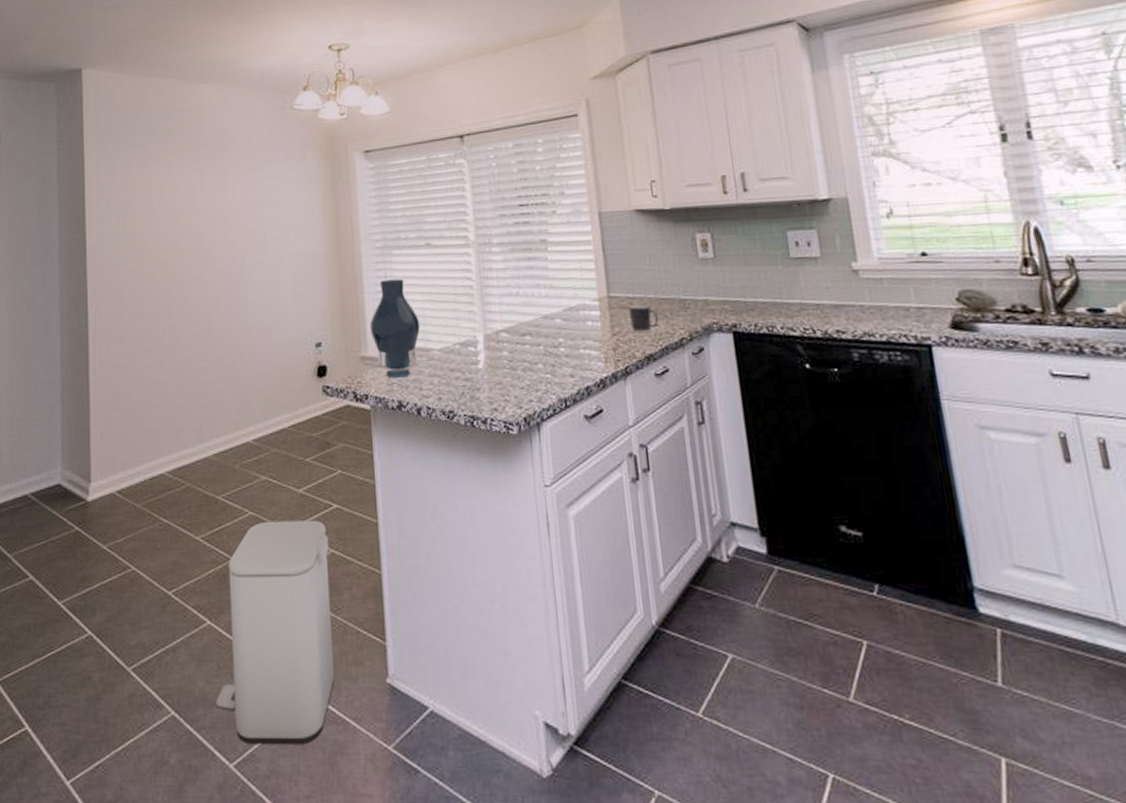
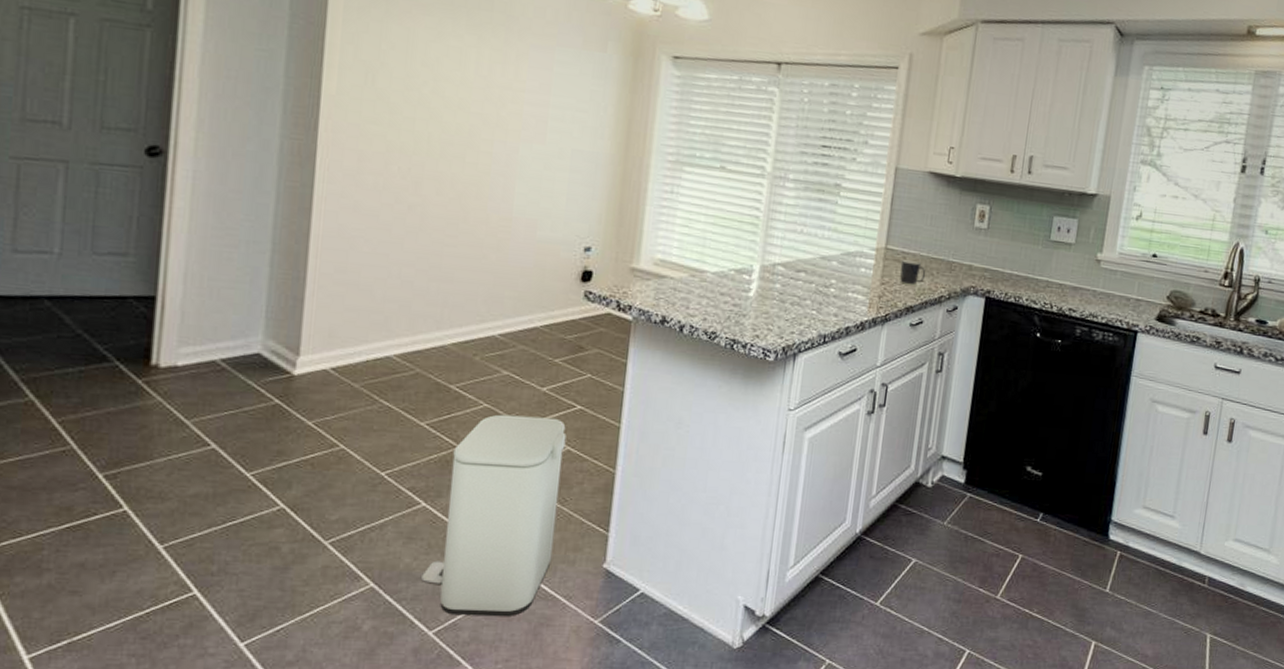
vase: present [369,279,420,378] -> none [645,195,699,294]

